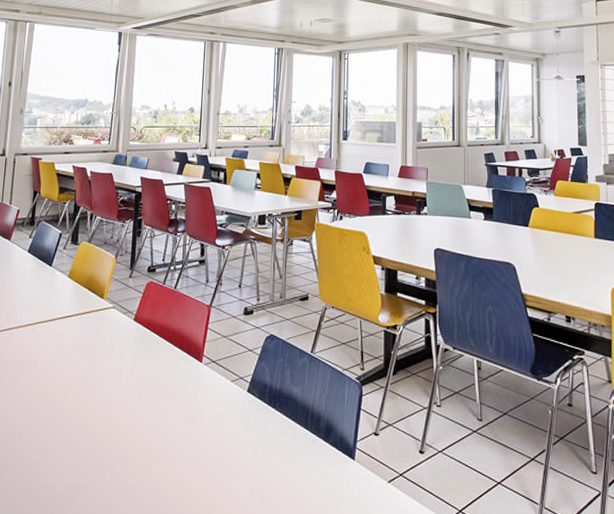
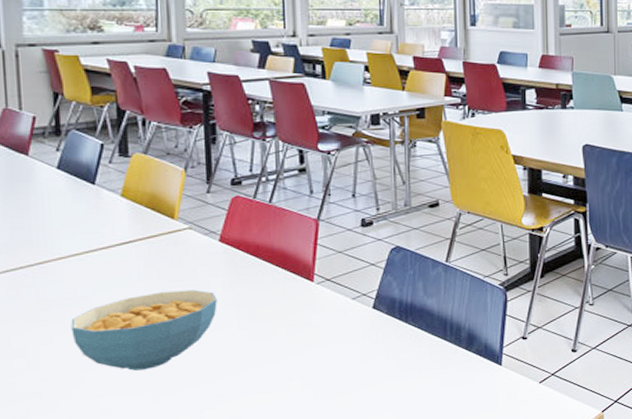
cereal bowl: none [19,361,127,431] -> present [71,289,217,371]

